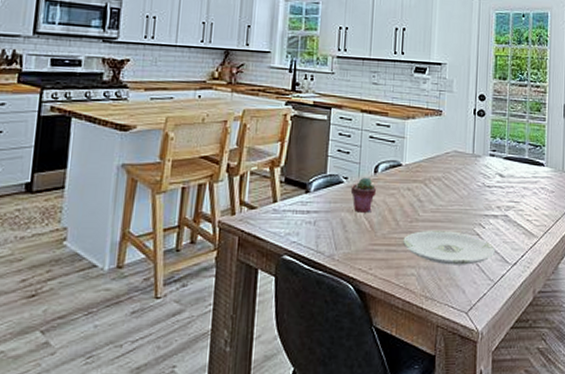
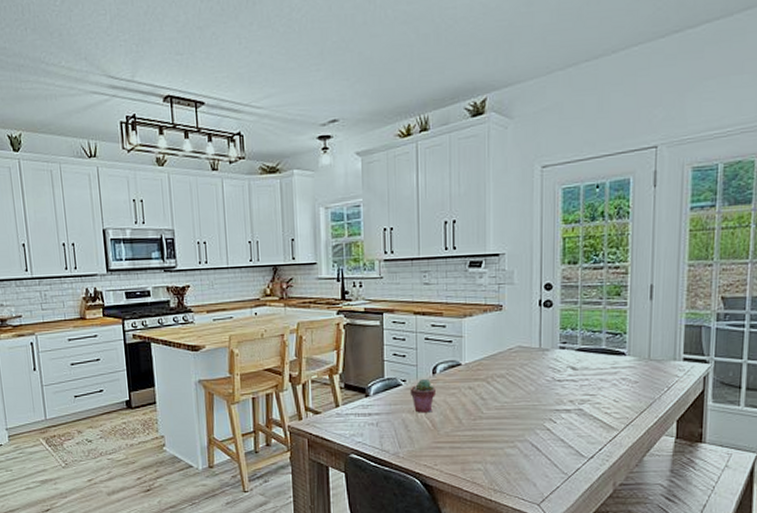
plate: present [403,231,495,265] -> none [467,427,568,460]

